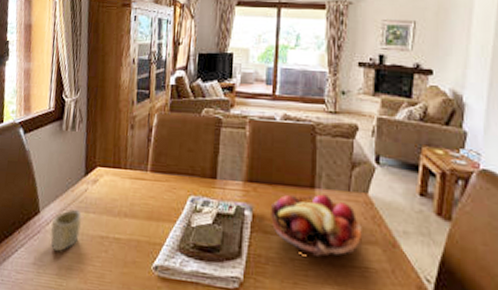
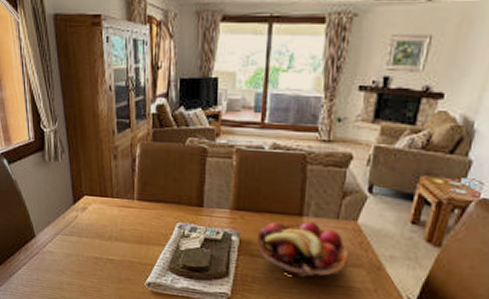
cup: present [50,209,82,252] -> none [48,233,76,270]

